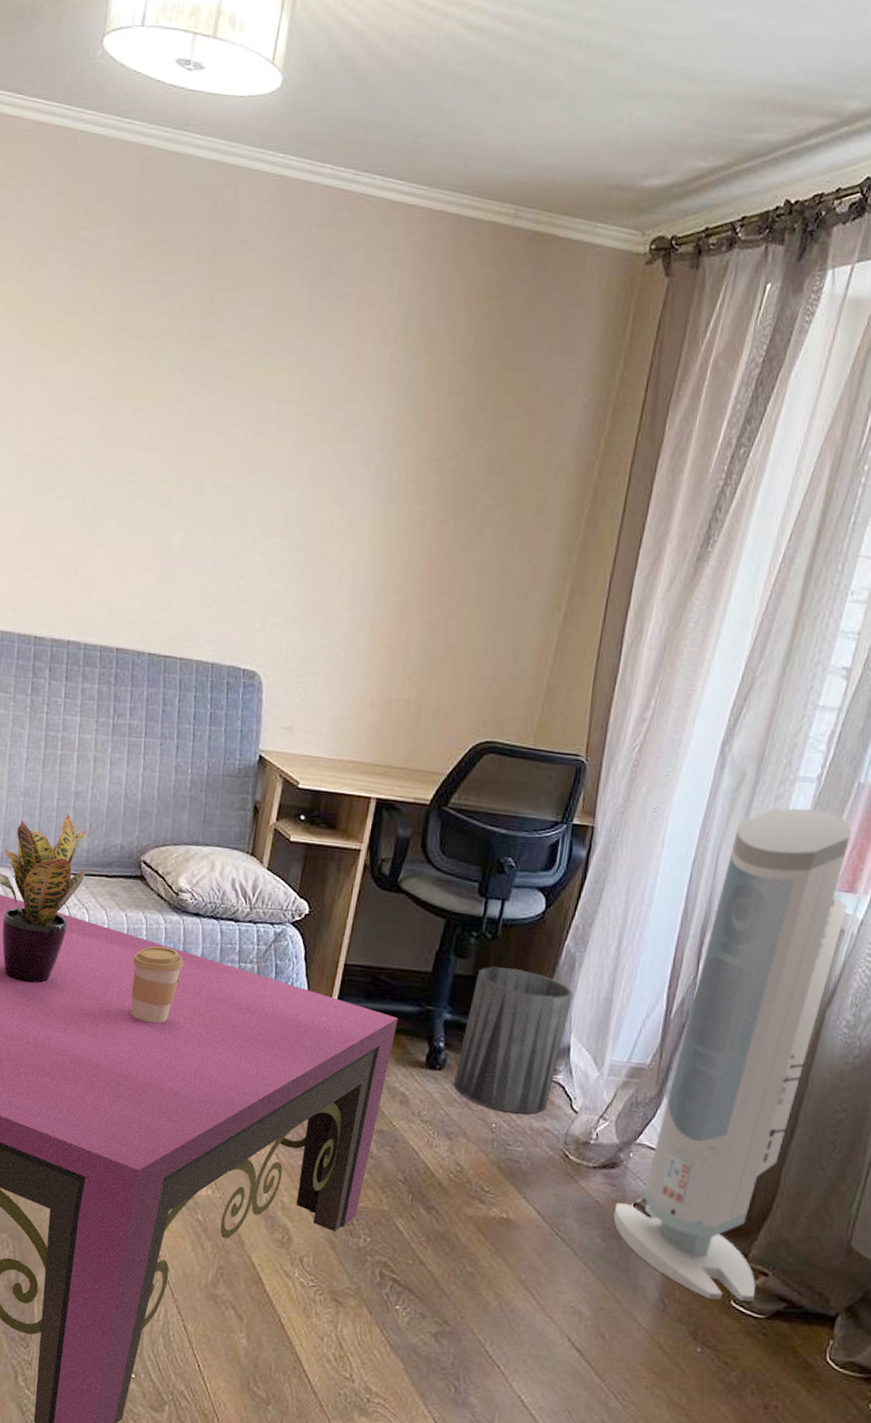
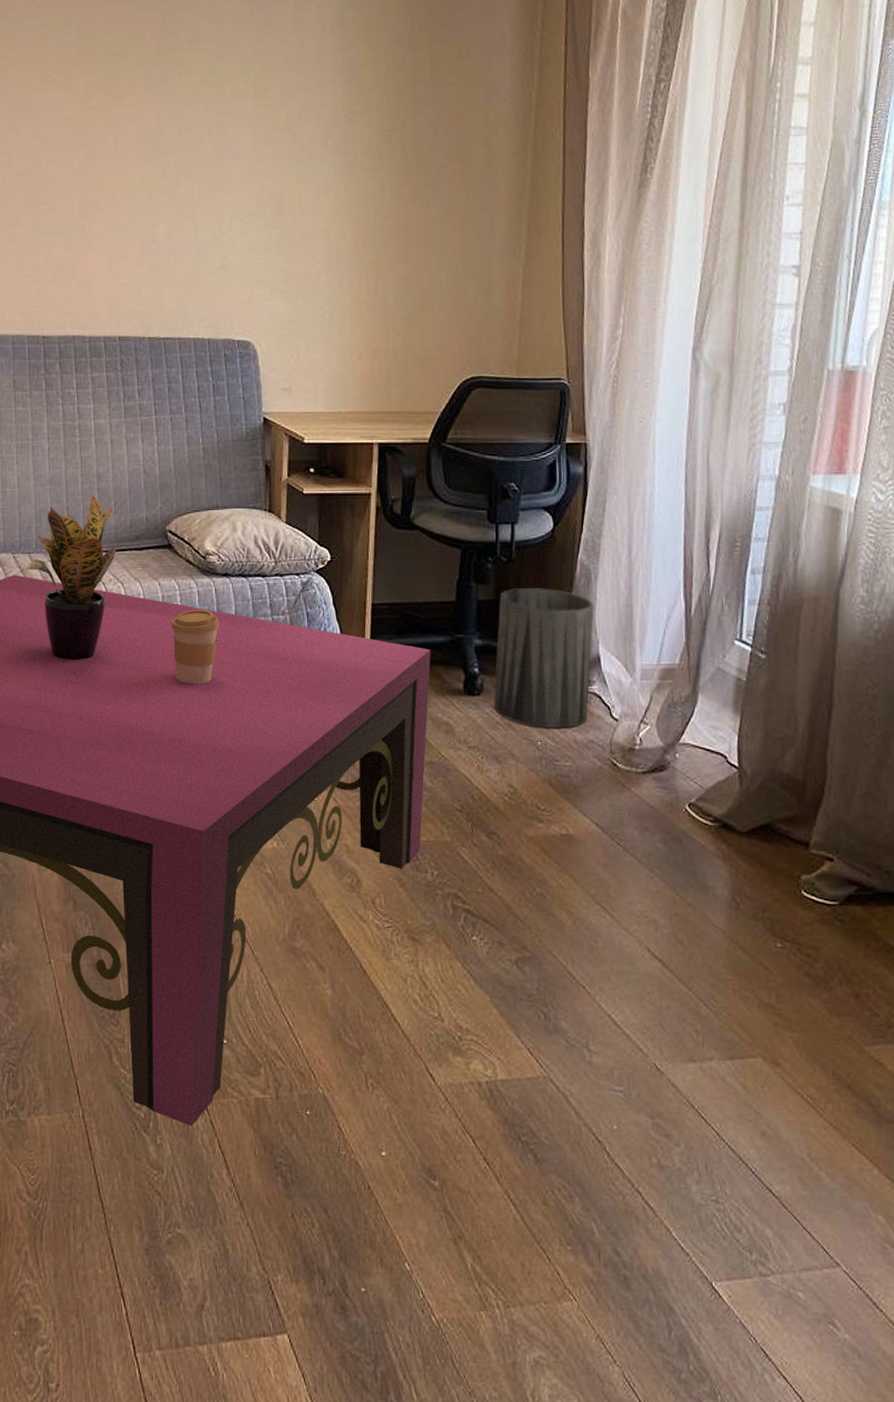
air purifier: present [613,808,852,1302] -> none [670,400,840,891]

